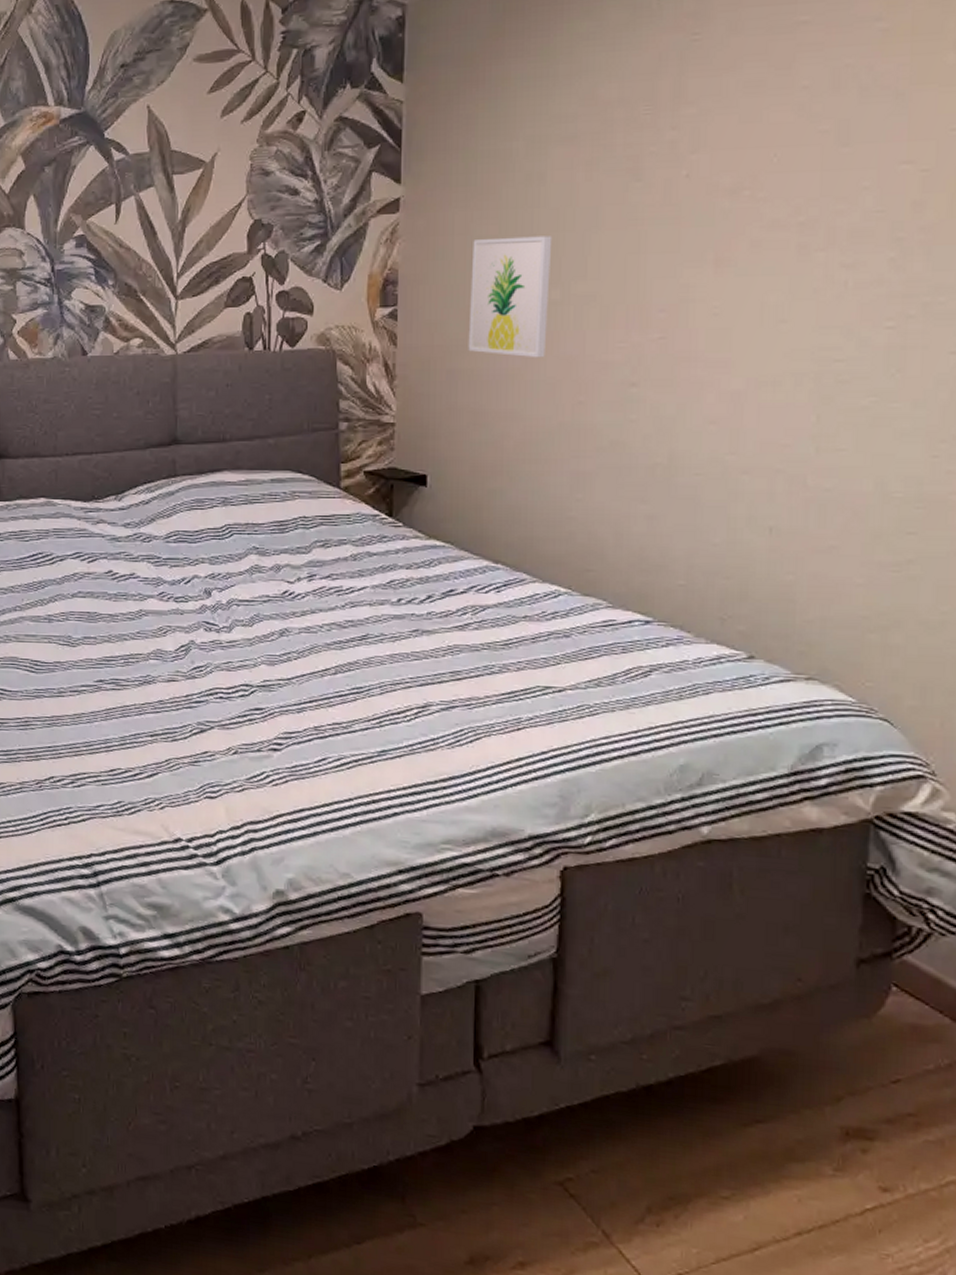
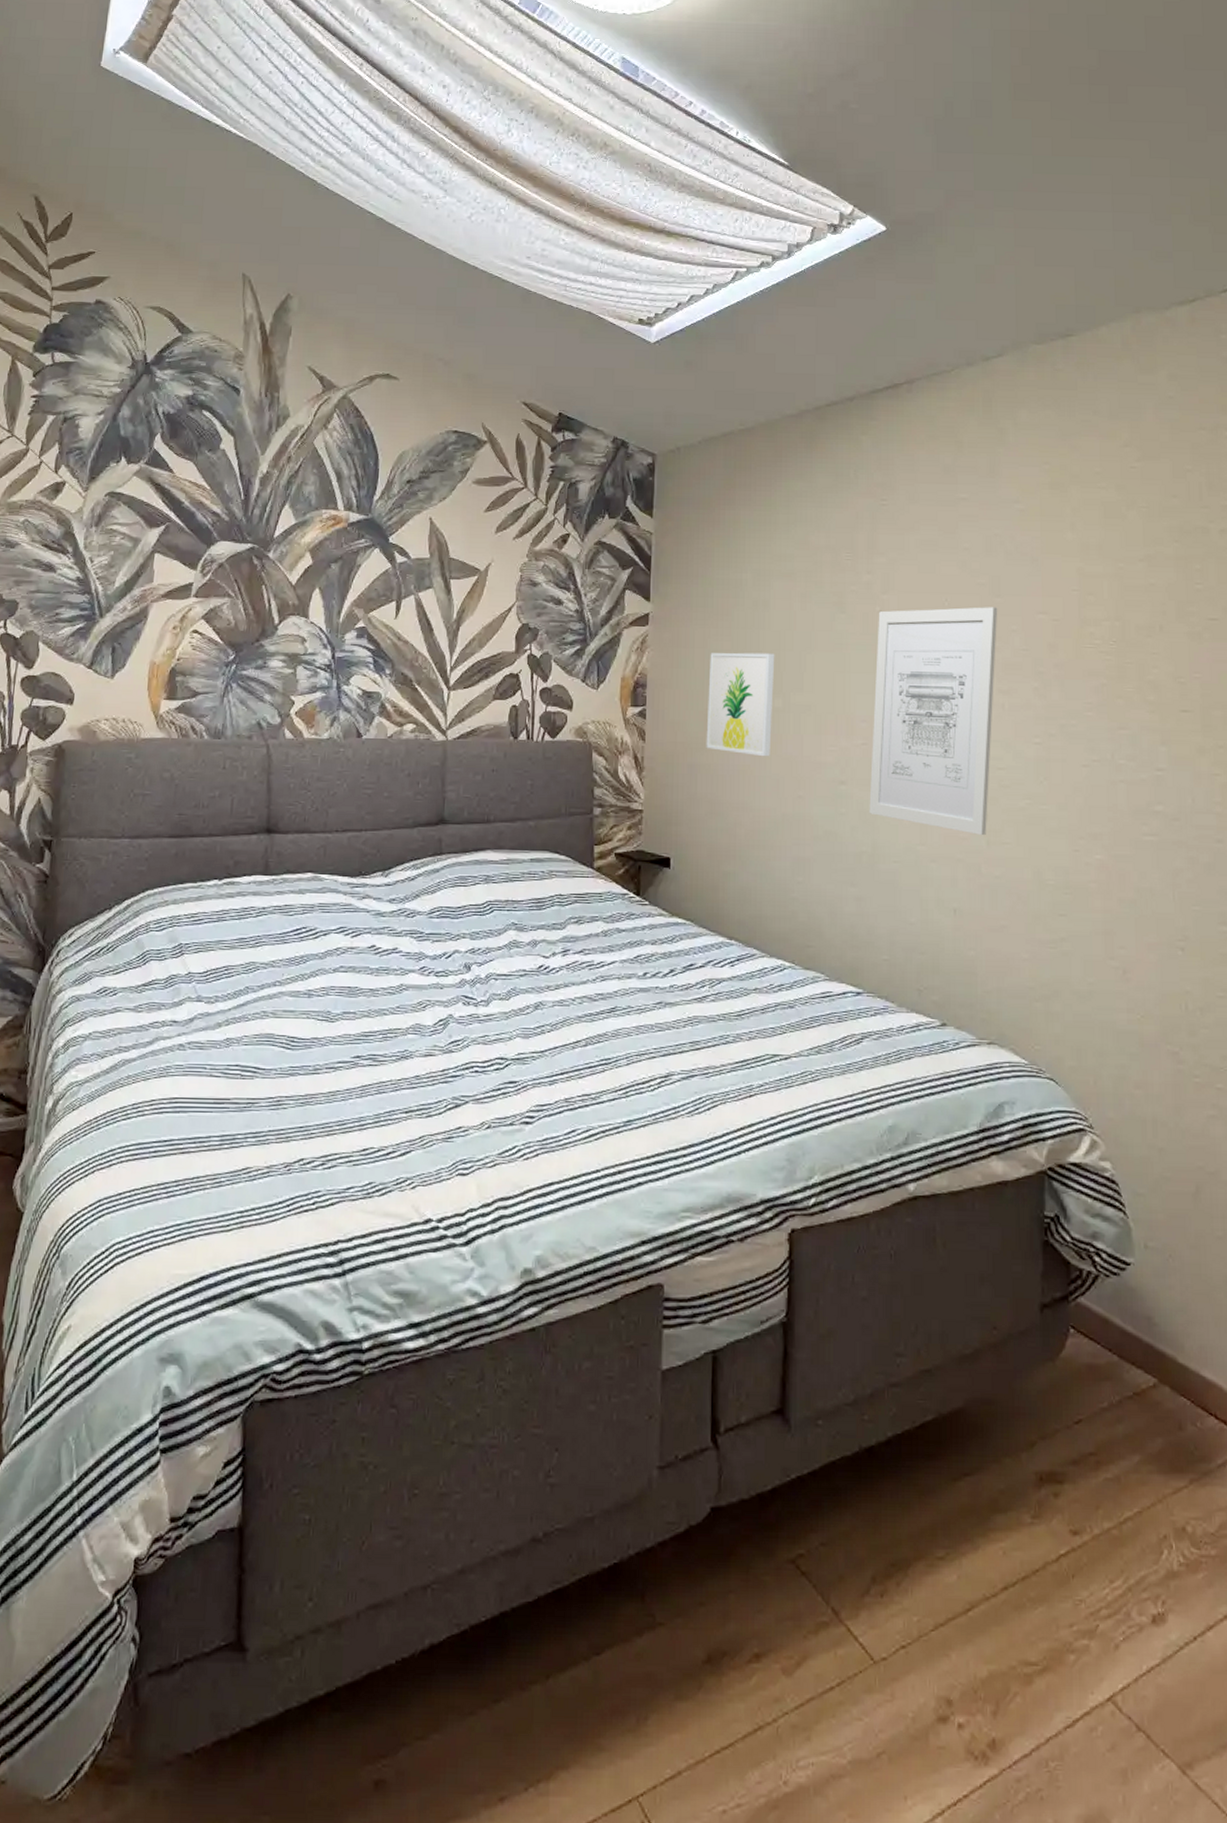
wall art: none [666,159,845,440] -> present [869,607,998,835]

